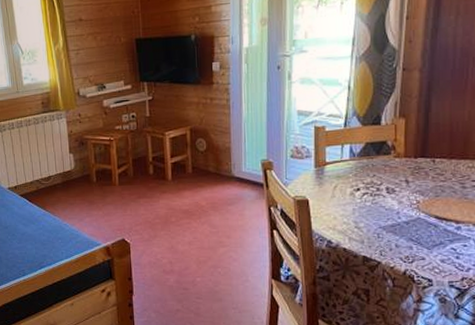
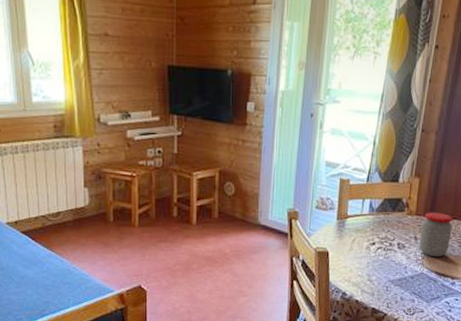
jar: none [411,152,451,201] -> present [418,212,453,257]

